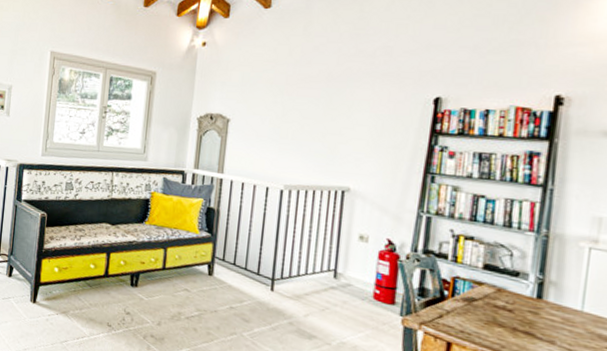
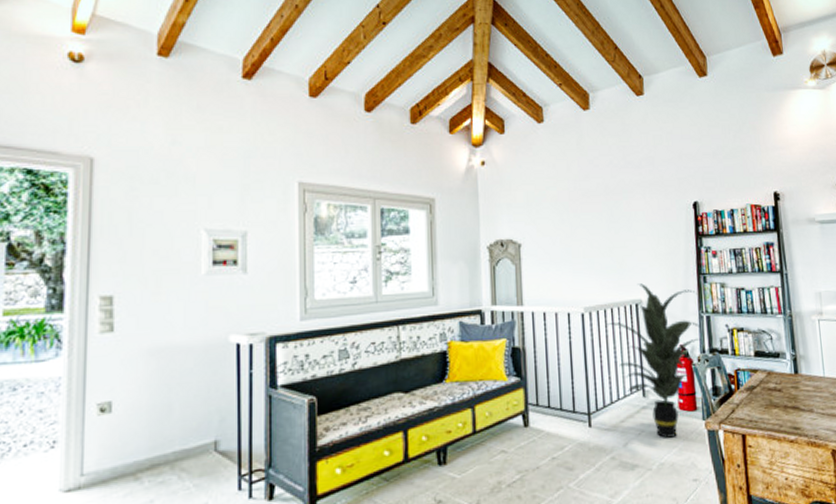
indoor plant: none [304,172,421,323] -> present [605,283,702,438]

